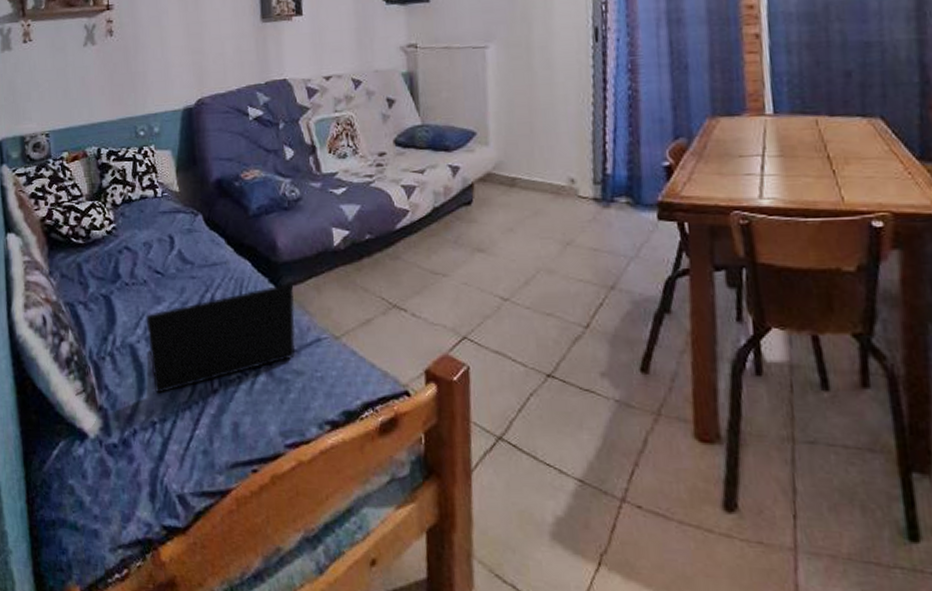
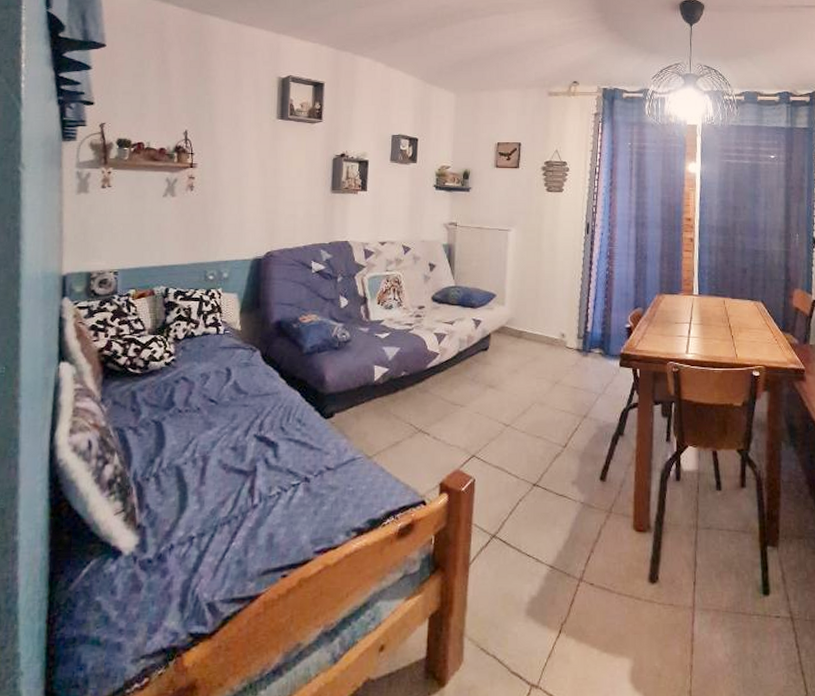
laptop: present [145,283,296,394] -> none [194,411,336,511]

